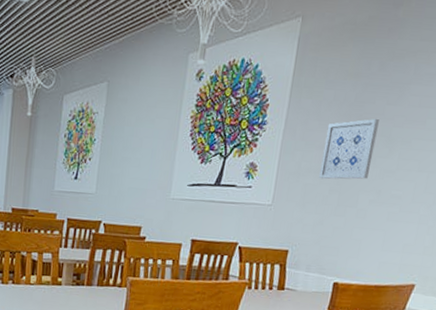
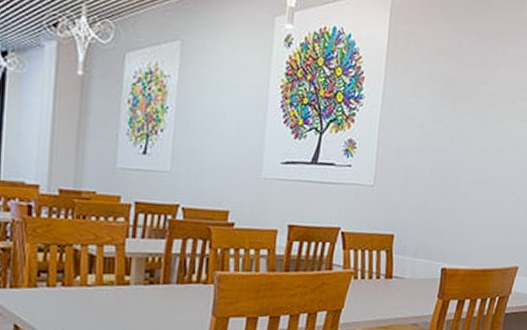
wall art: present [319,119,379,180] -> none [420,97,473,159]

